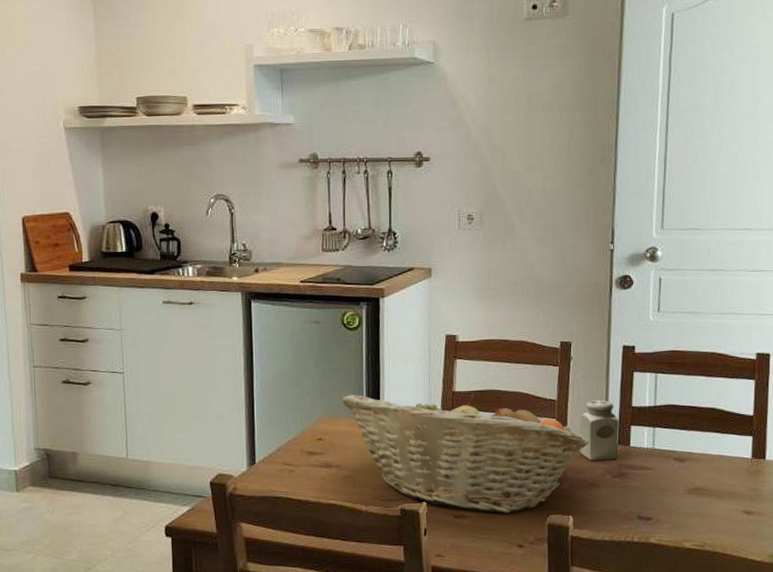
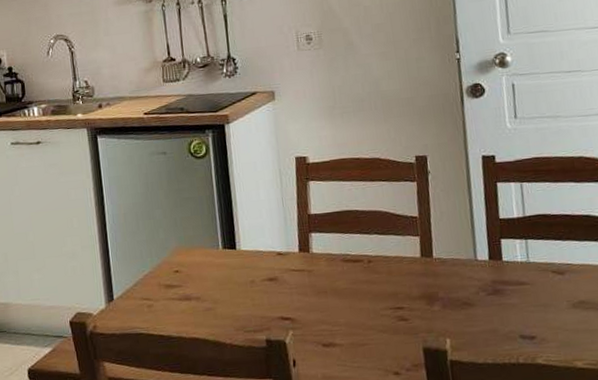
fruit basket: present [341,393,590,513] -> none [195,215,459,339]
salt shaker: present [579,400,619,460] -> none [445,214,491,278]

